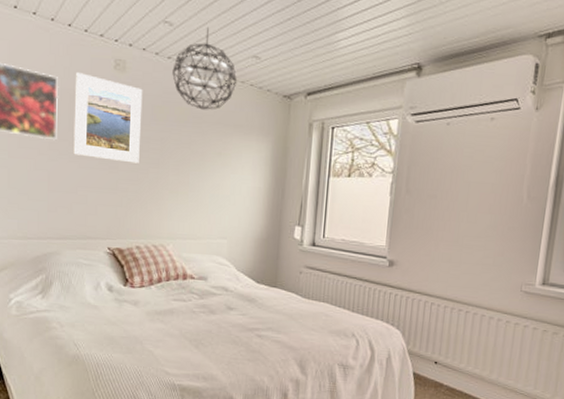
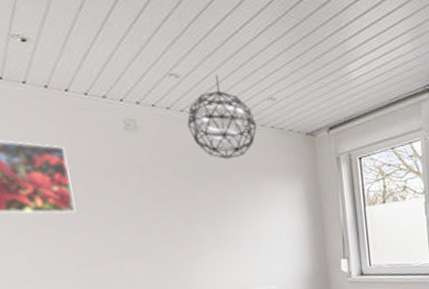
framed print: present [73,73,143,164] -> none [84,139,171,225]

